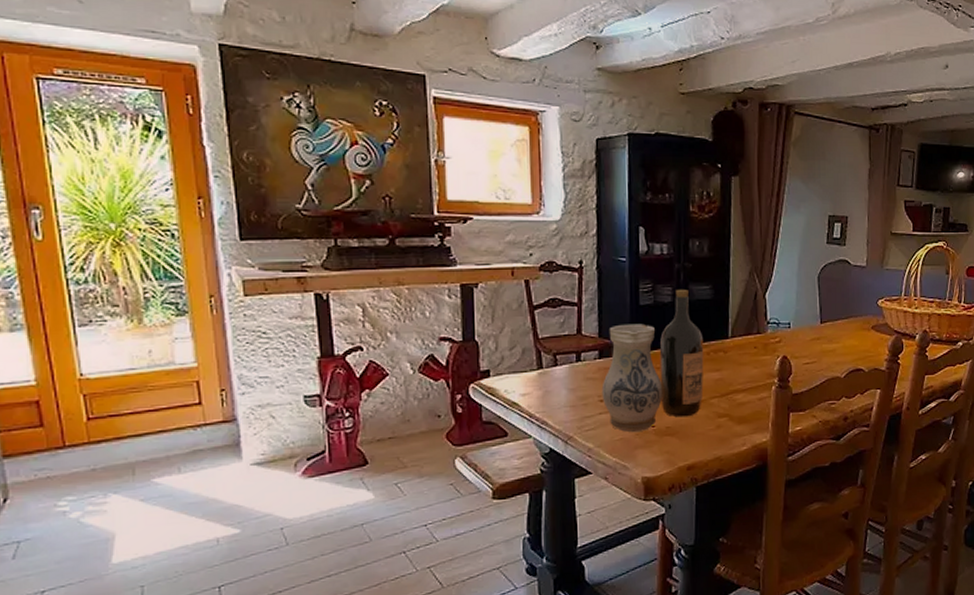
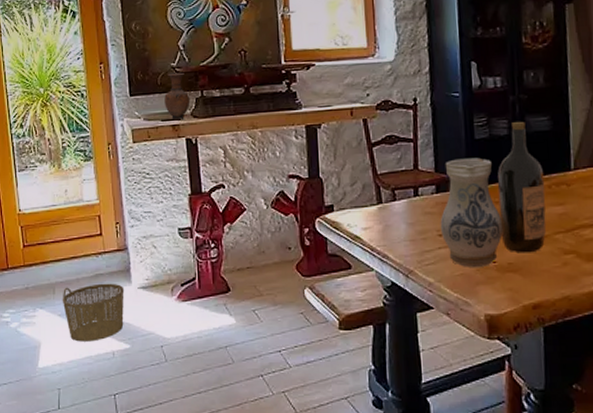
basket: none [145,459,233,530] -> present [62,283,125,342]
vase: none [287,216,321,272] -> present [164,72,190,121]

